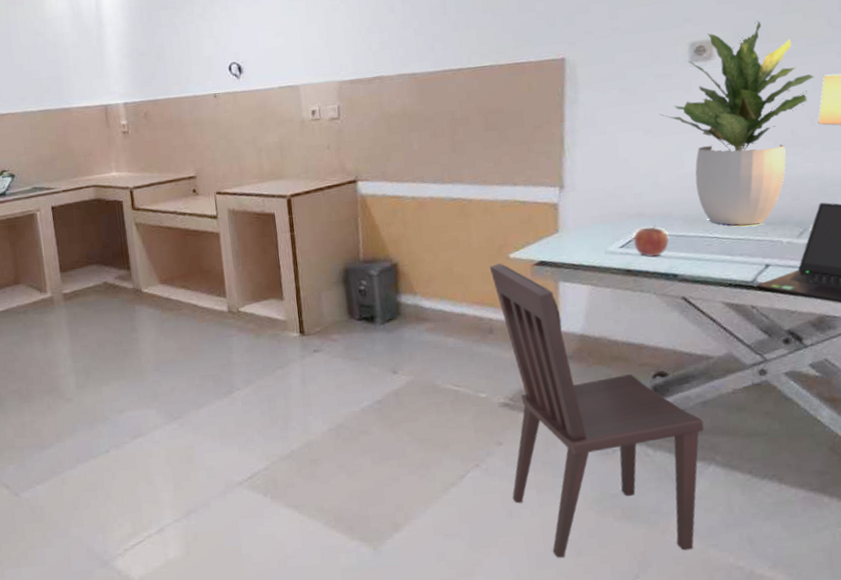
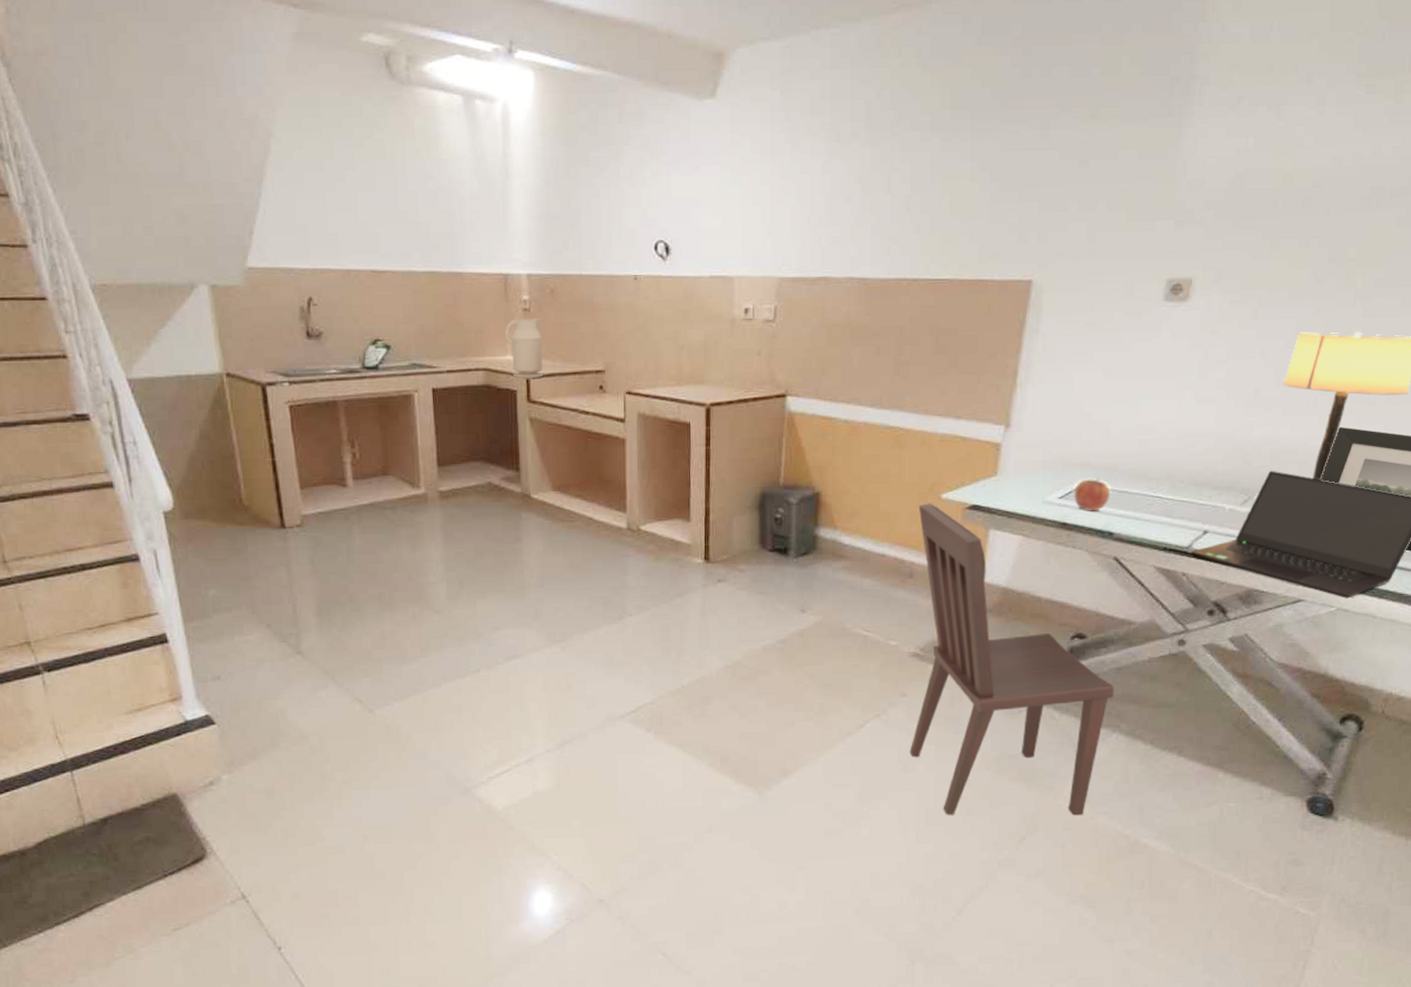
water jug: none [108,138,144,191] -> present [505,319,544,379]
potted plant: present [659,20,815,226] -> none [1122,262,1289,487]

